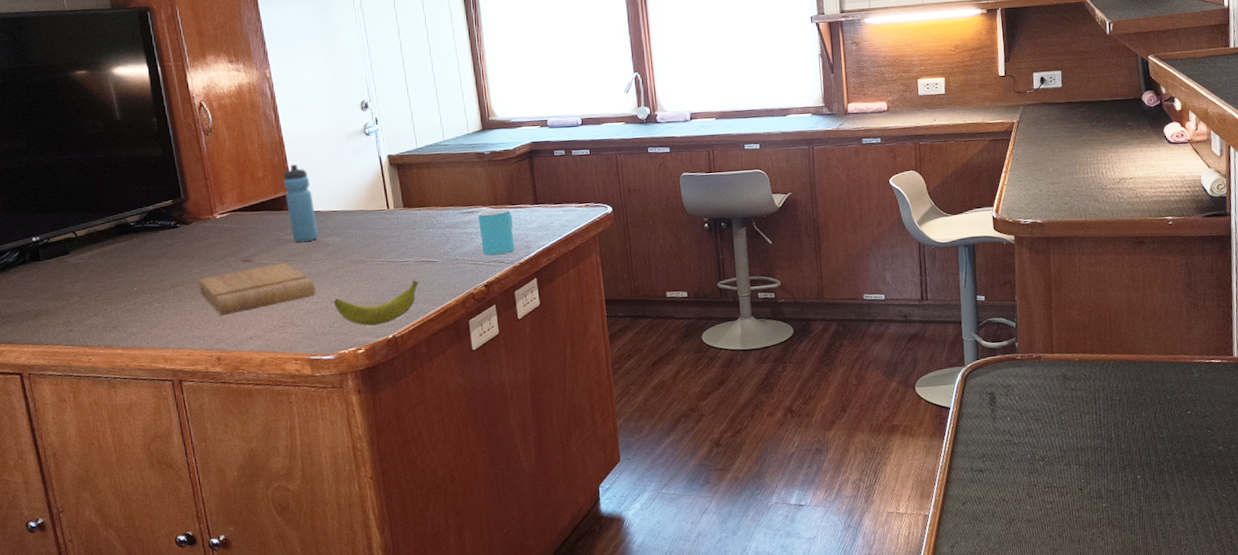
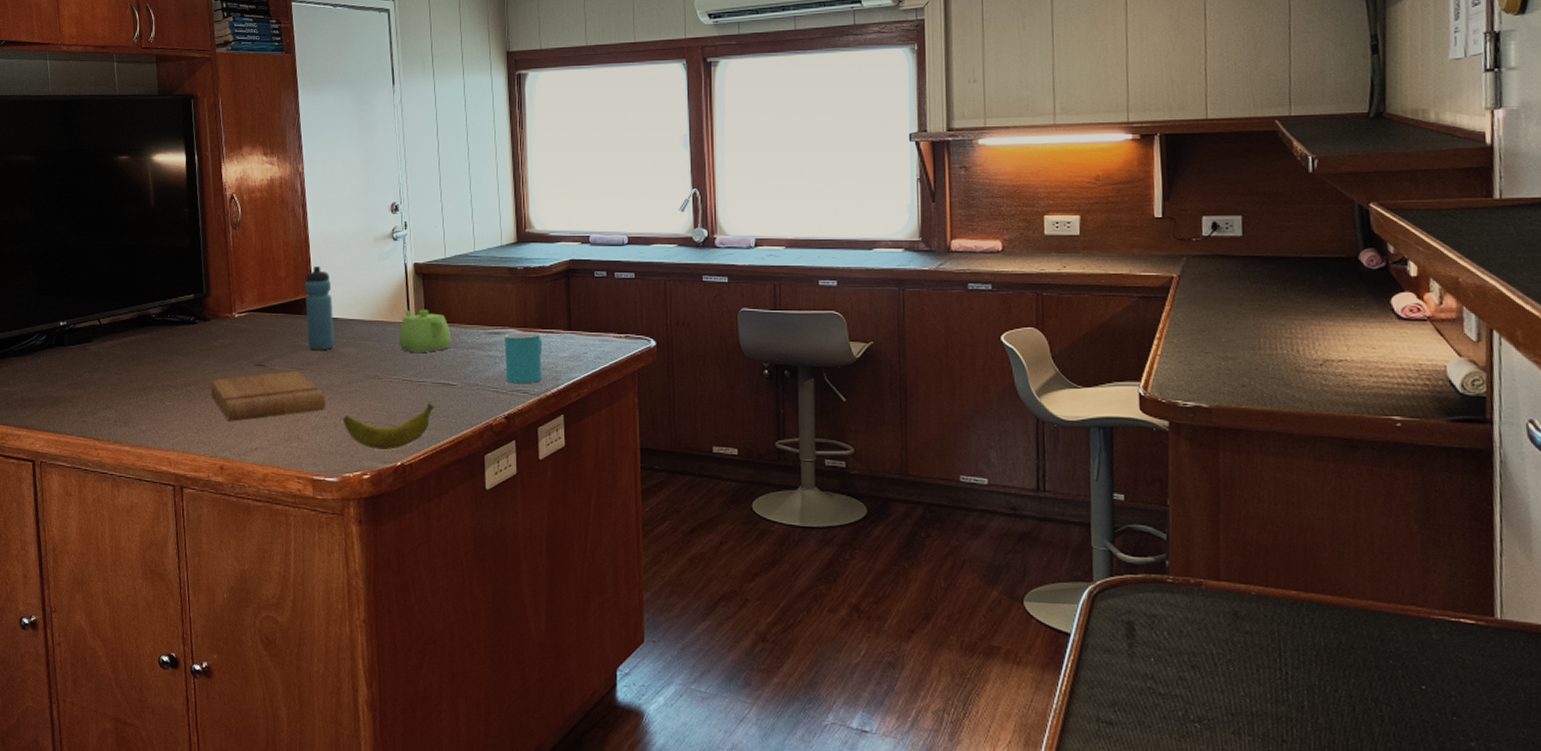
teapot: none [379,196,430,236] -> present [398,309,452,352]

